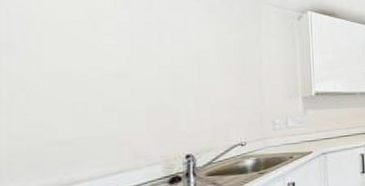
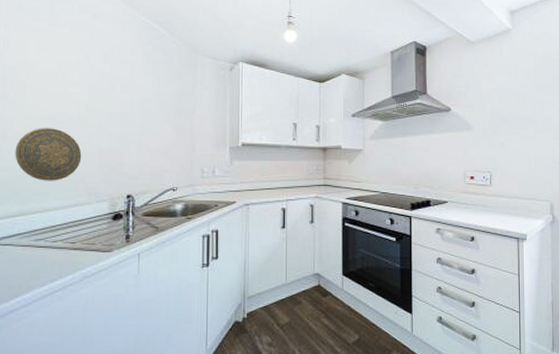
decorative plate: none [30,85,125,148] -> present [15,128,82,181]

